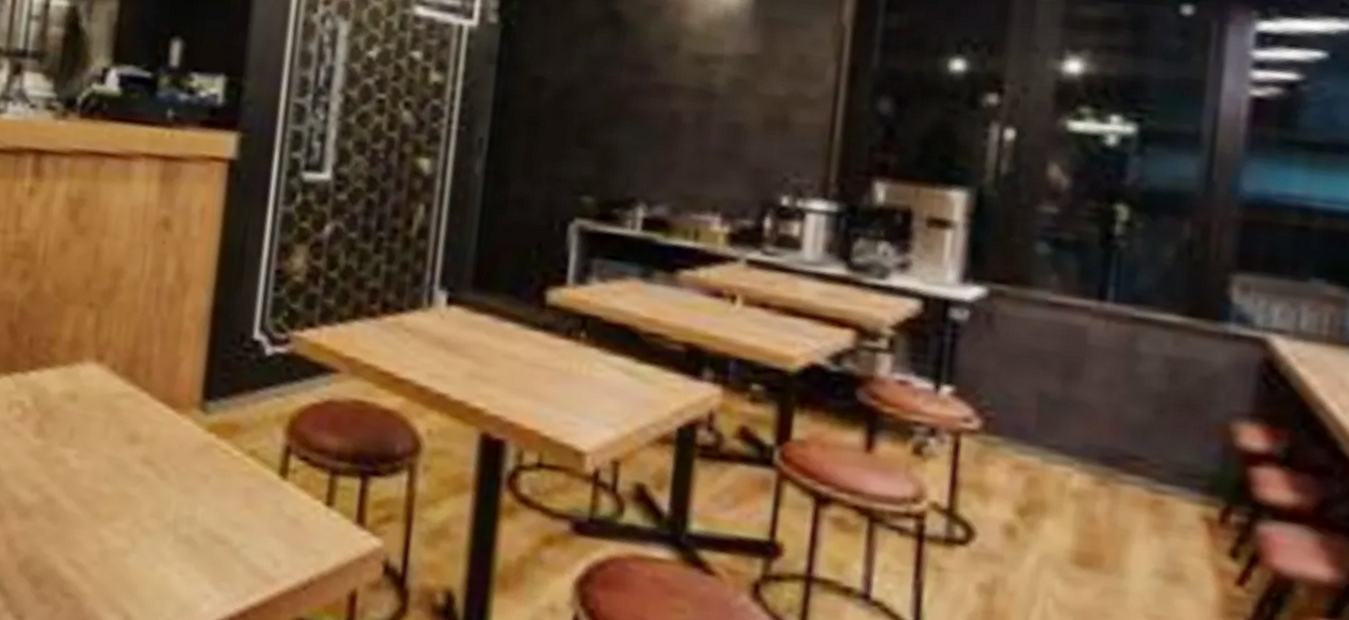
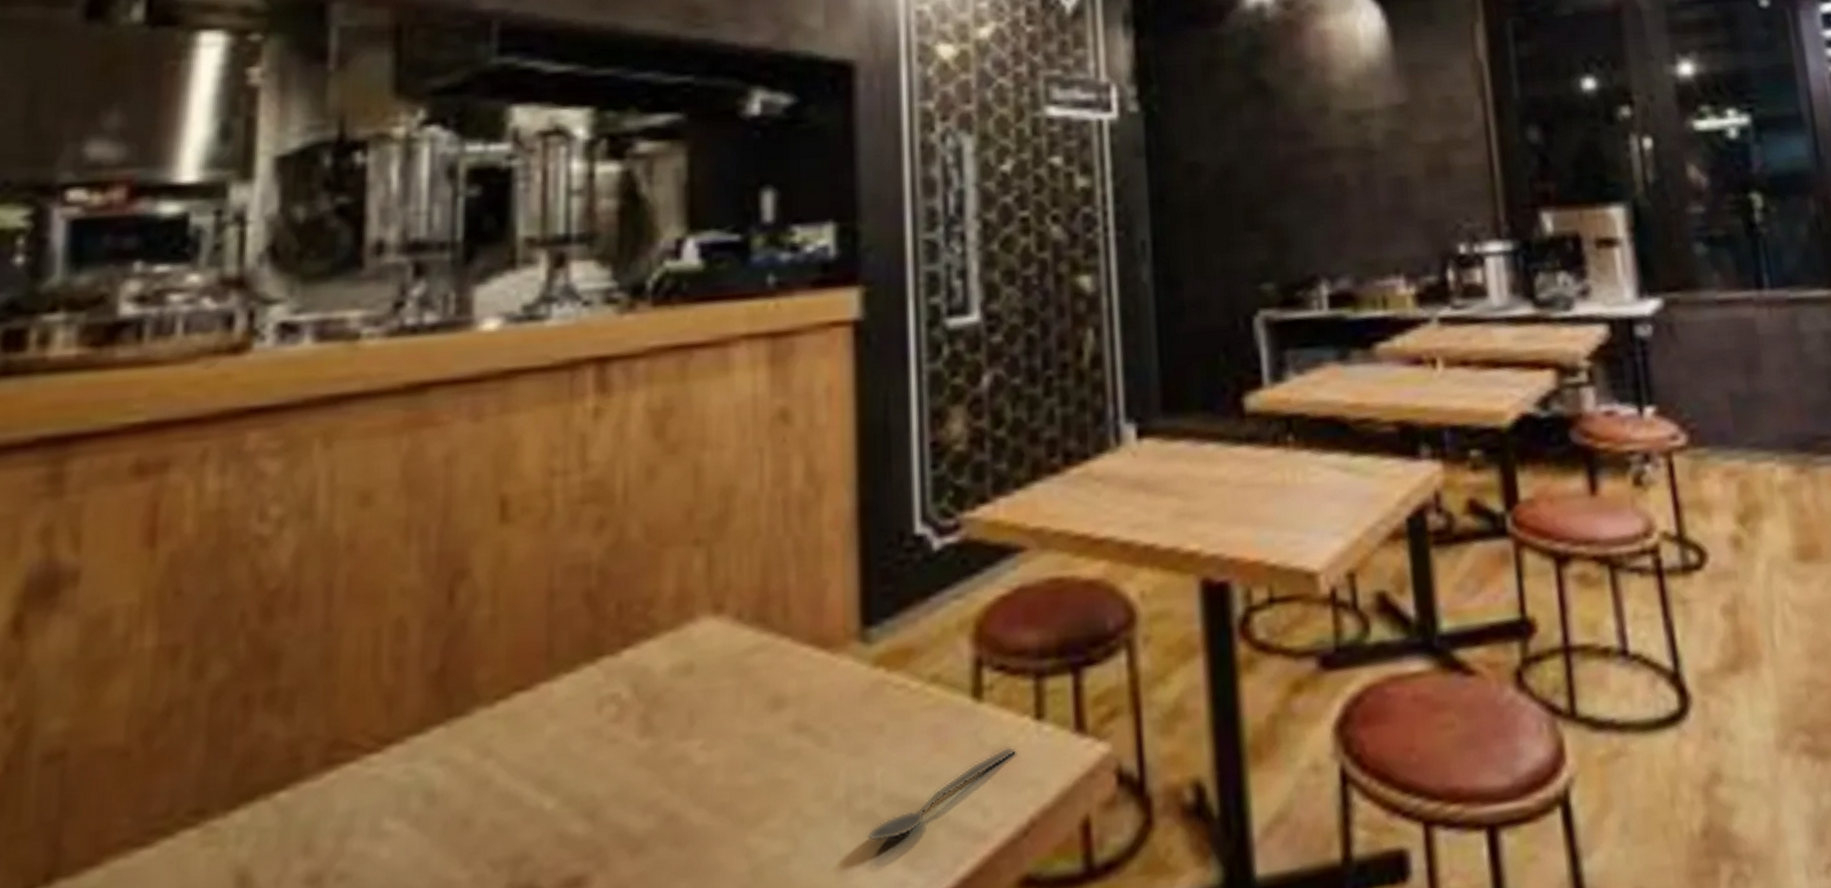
spoon: none [185,519,308,563] -> present [867,746,1017,843]

